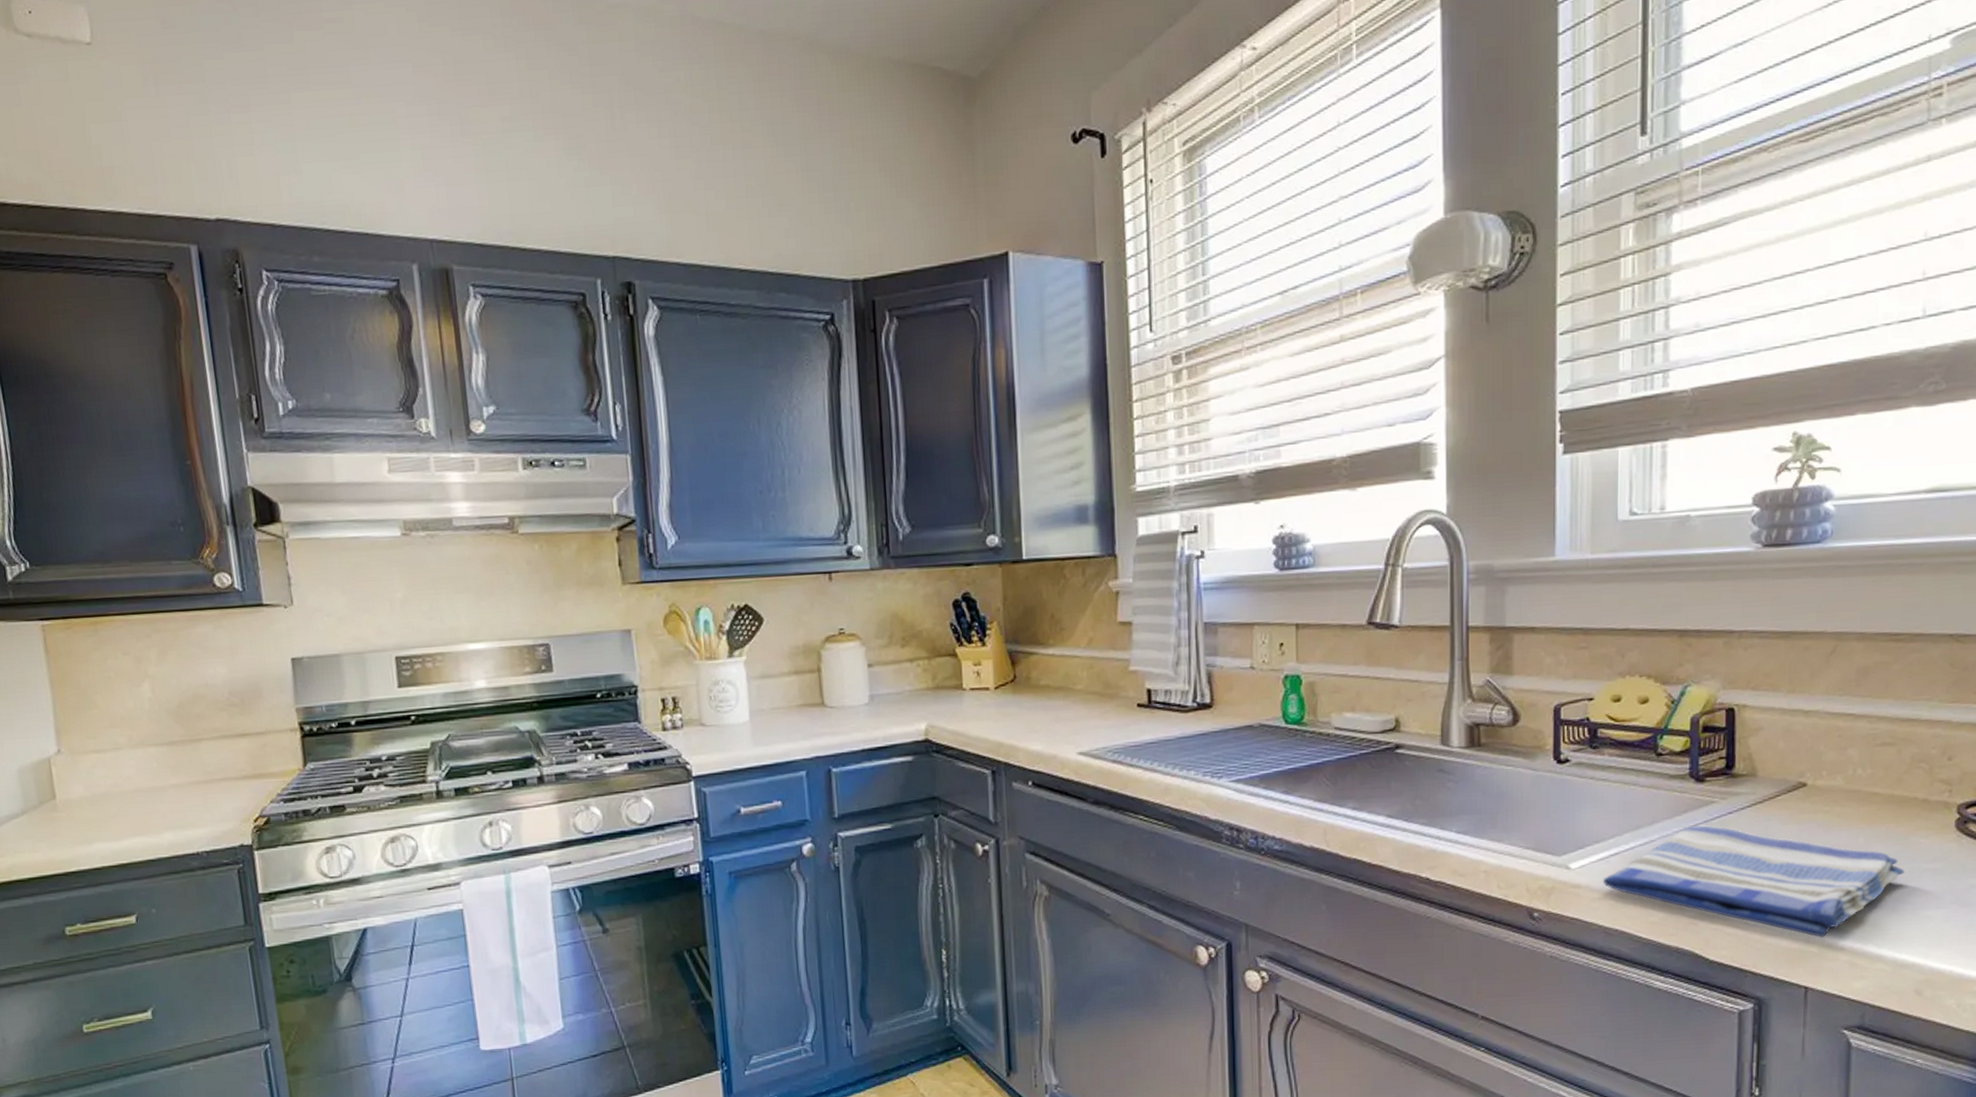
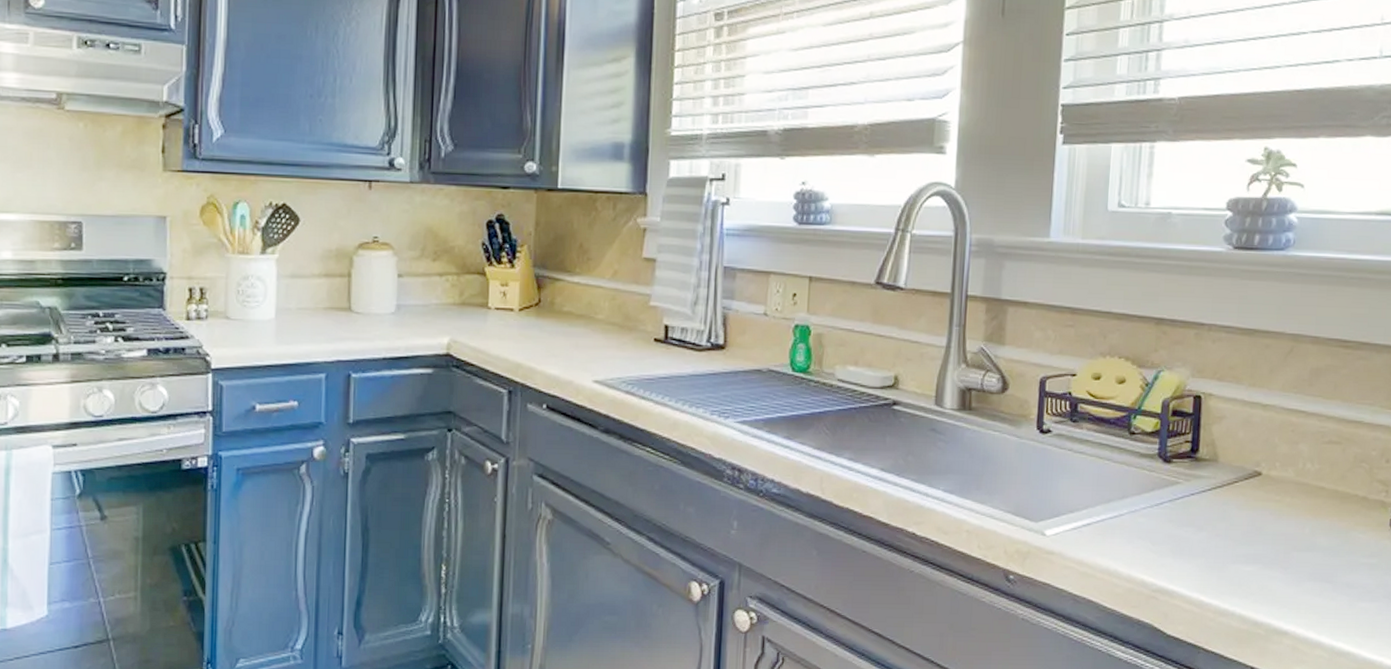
dish towel: present [1602,825,1905,938] -> none [1074,503,1344,621]

